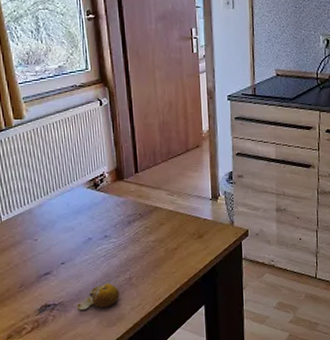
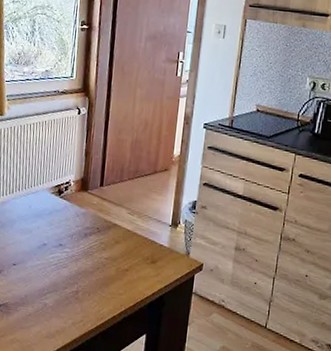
fruit: present [76,283,120,310] -> none [19,292,64,319]

